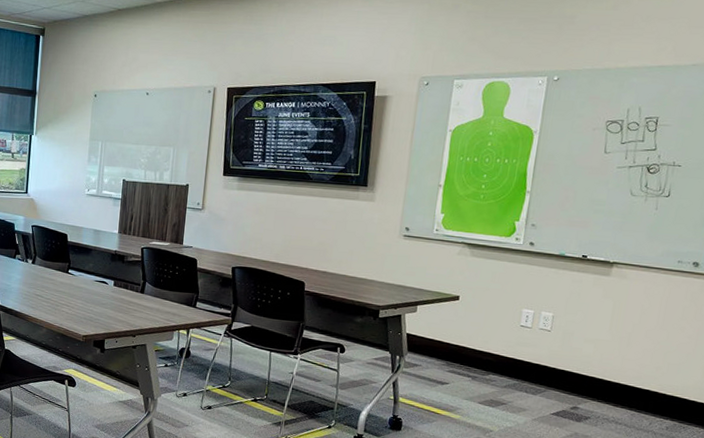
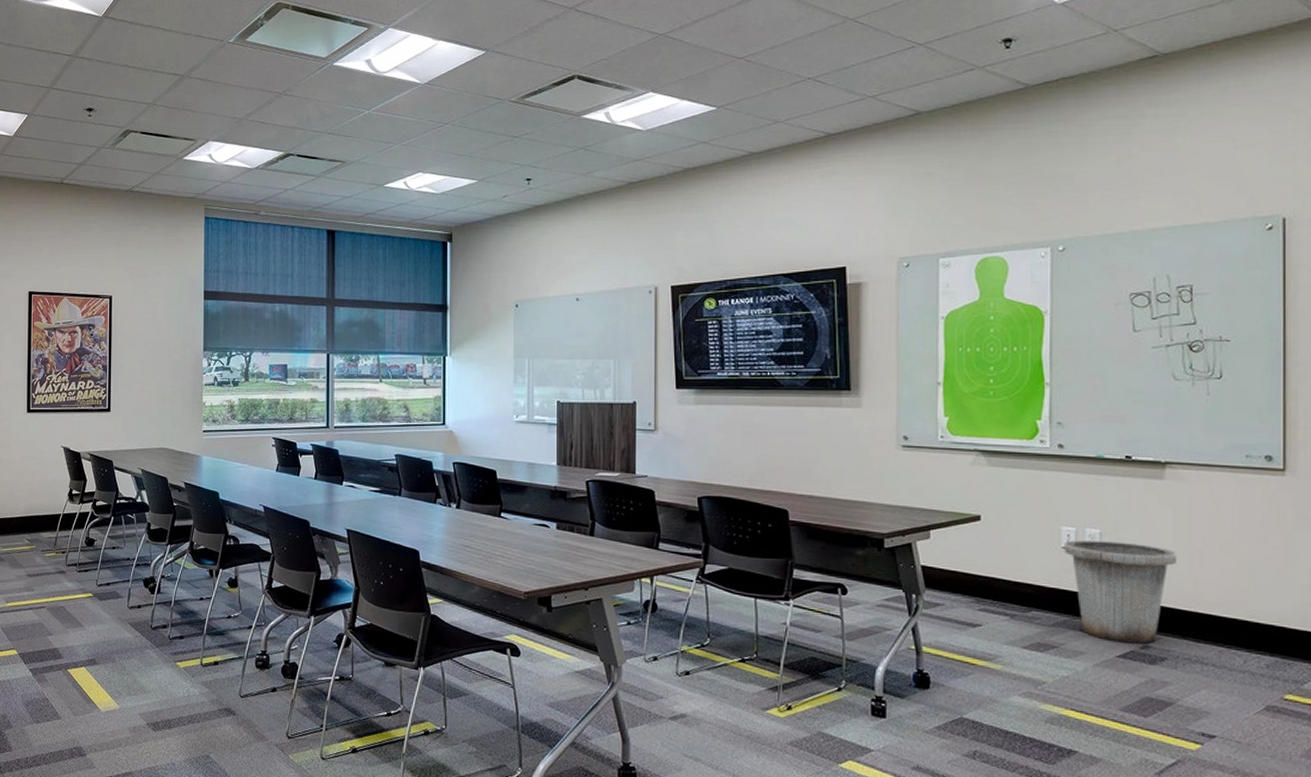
trash can: none [522,320,612,406] -> present [1064,540,1178,644]

